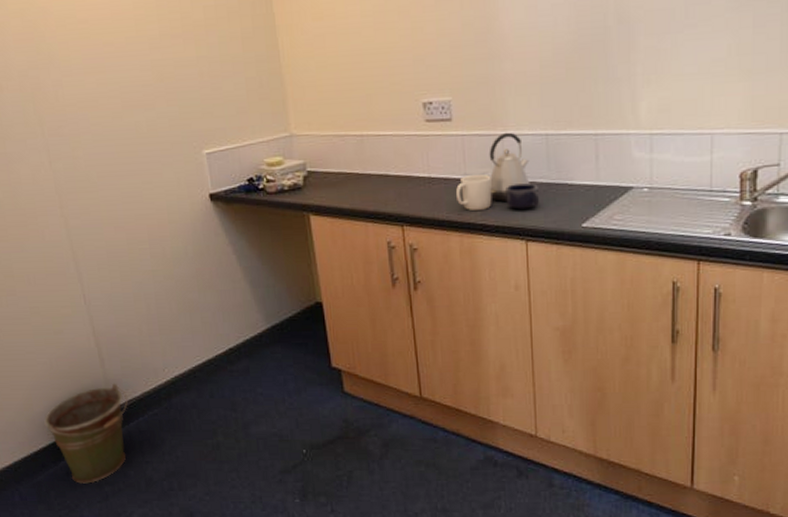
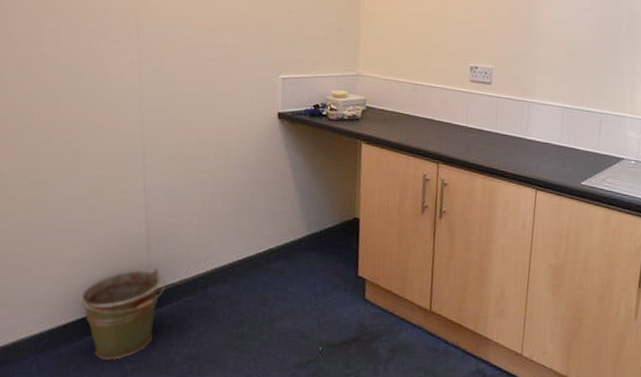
mug: present [455,173,492,210] -> none [485,129,516,160]
kettle: present [489,132,530,201] -> none [513,100,548,155]
mug: present [506,183,539,210] -> none [525,142,552,164]

